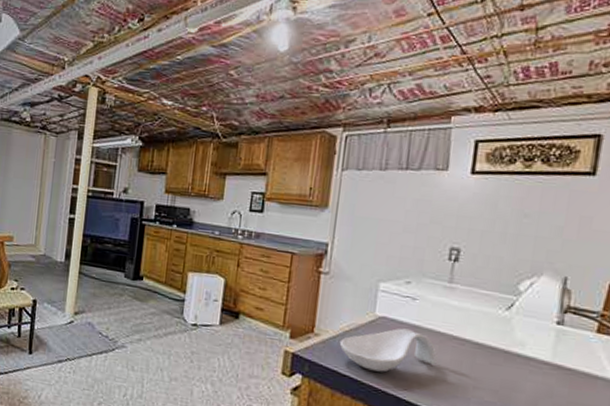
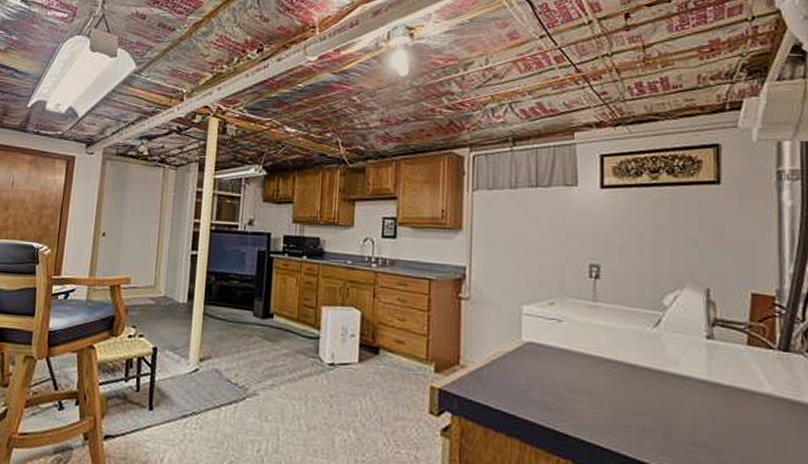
spoon rest: present [339,328,438,372] -> none [487,353,592,404]

